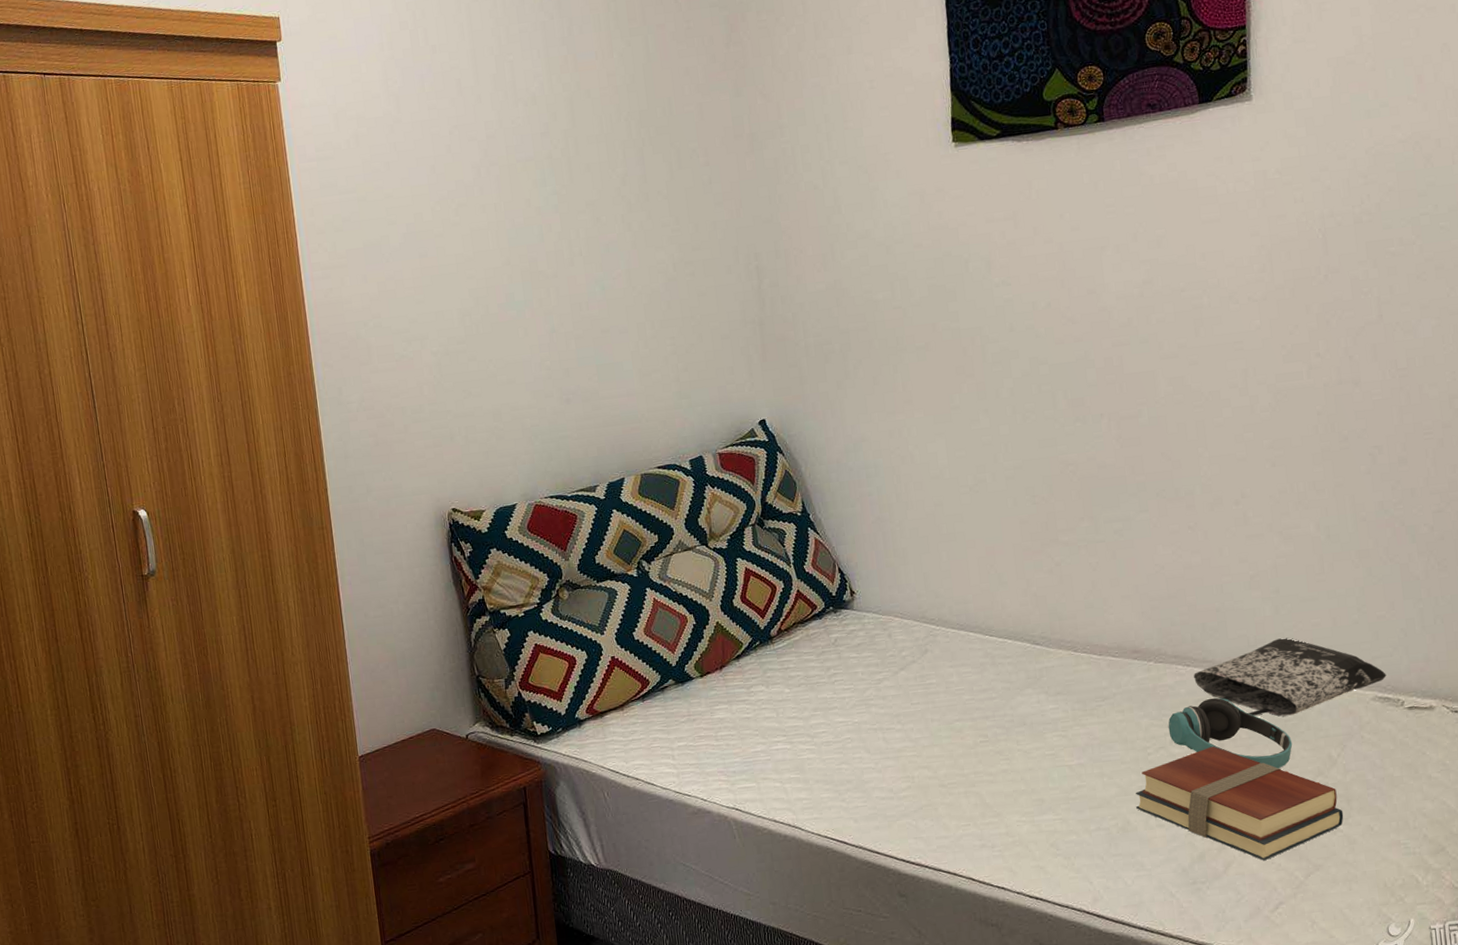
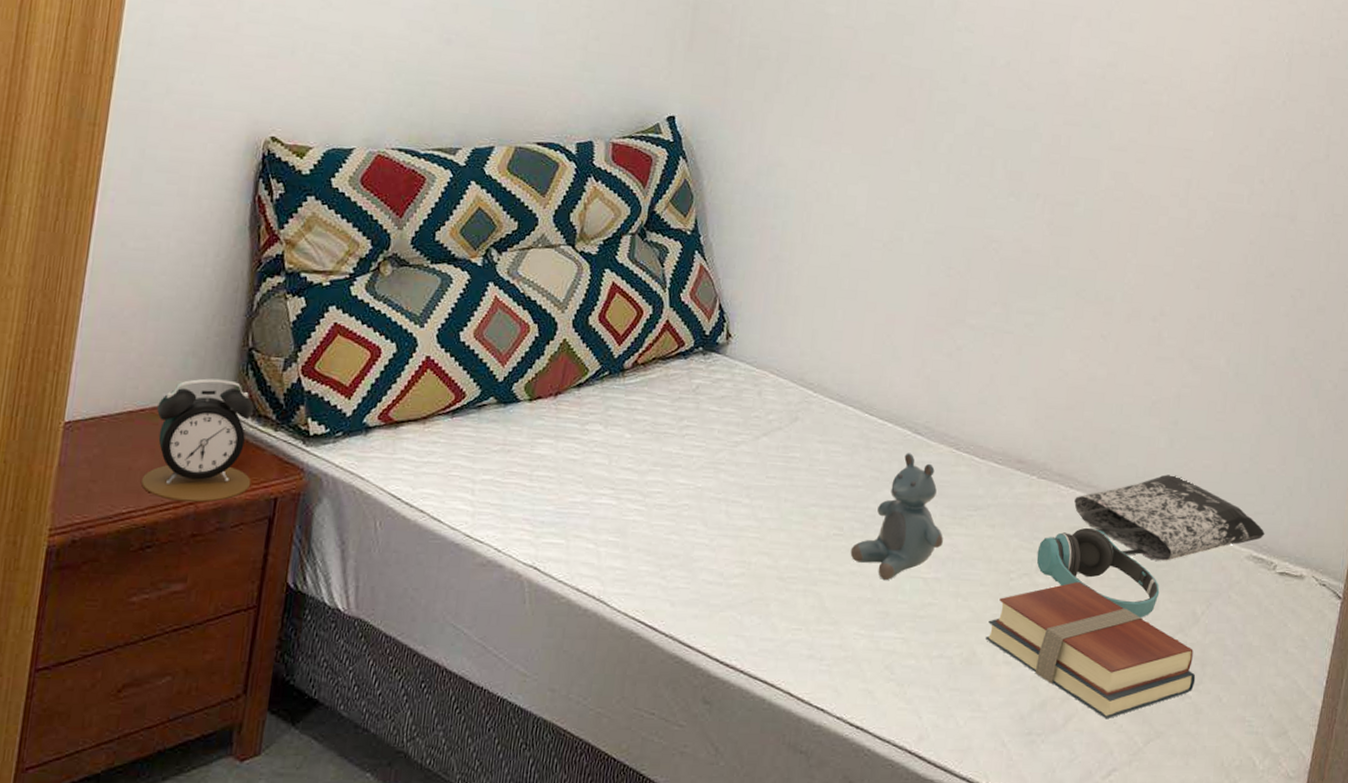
alarm clock: none [421,703,504,802] -> present [141,378,255,503]
stuffed animal: none [998,662,1079,772] -> present [850,453,943,580]

